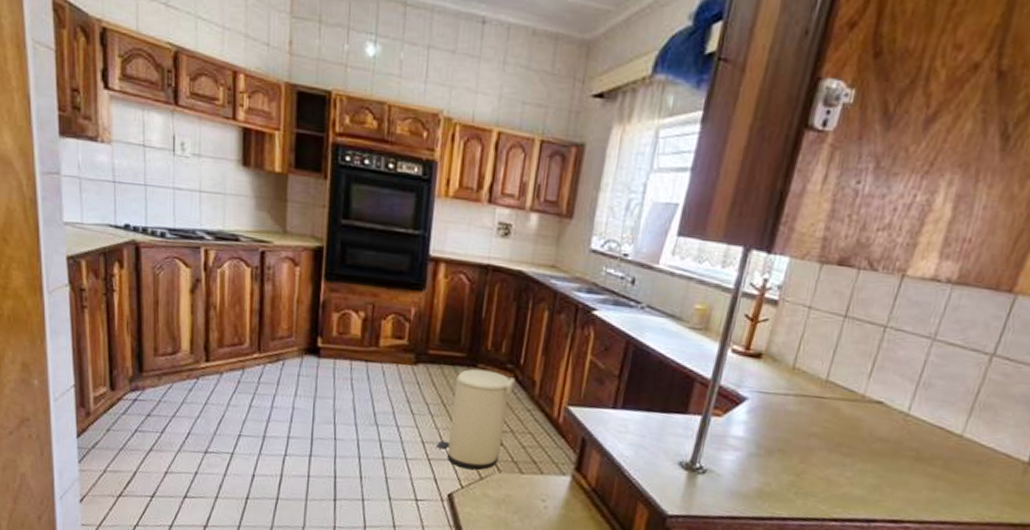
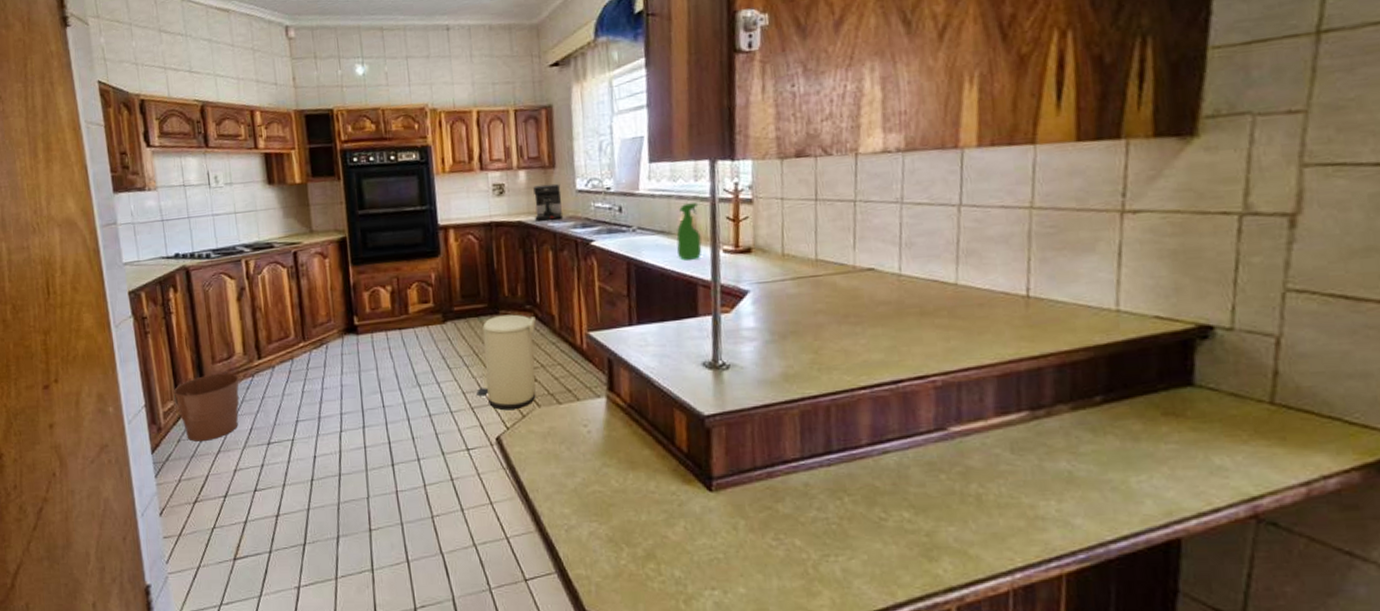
bucket: none [107,367,186,437] -> present [173,371,243,442]
coffee maker: none [538,234,574,278] -> present [533,183,564,221]
spray bottle: none [683,290,719,353] -> present [676,203,702,260]

